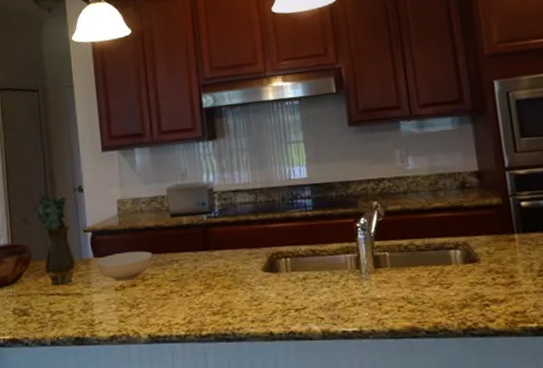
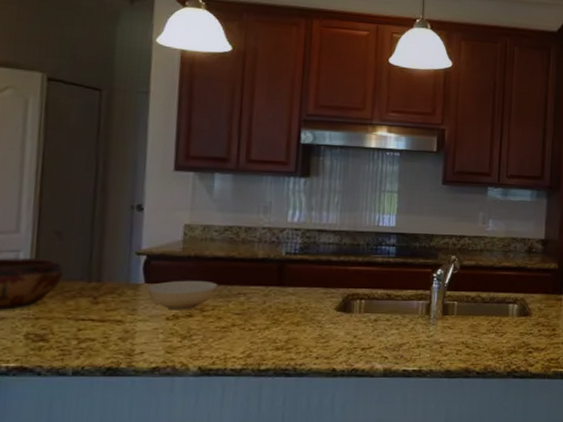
vase: present [34,192,76,285] -> none [73,205,121,310]
toaster: present [166,181,216,218] -> none [243,216,299,251]

